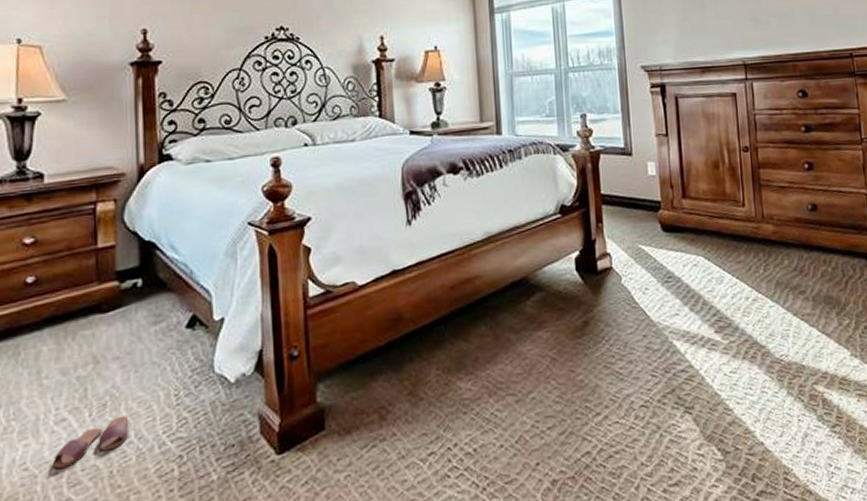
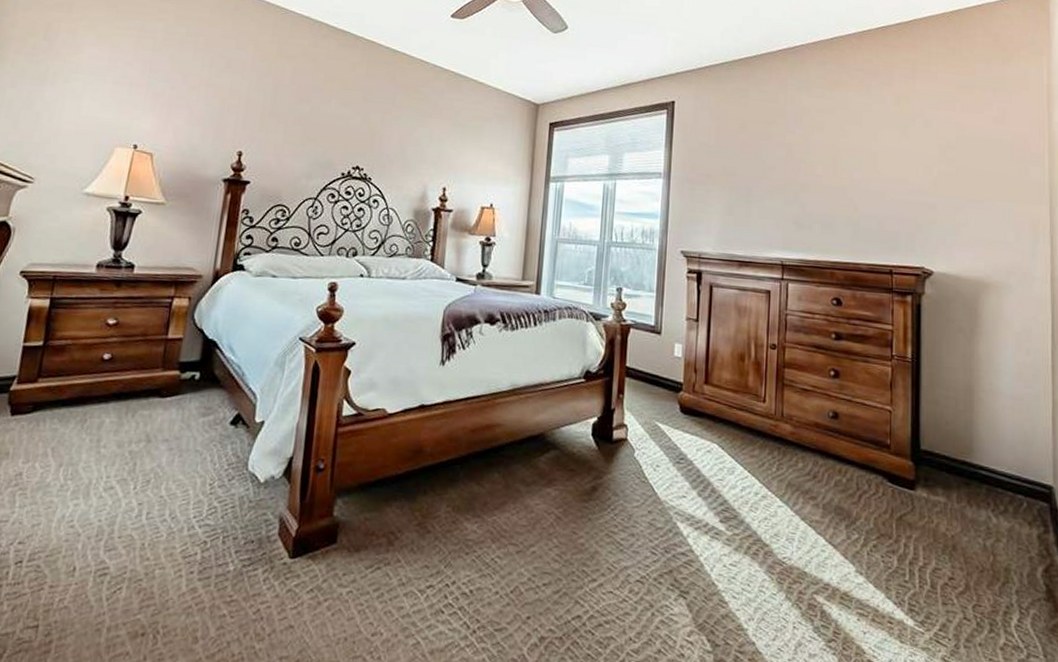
slippers: present [52,415,129,468] -> none [95,494,167,532]

